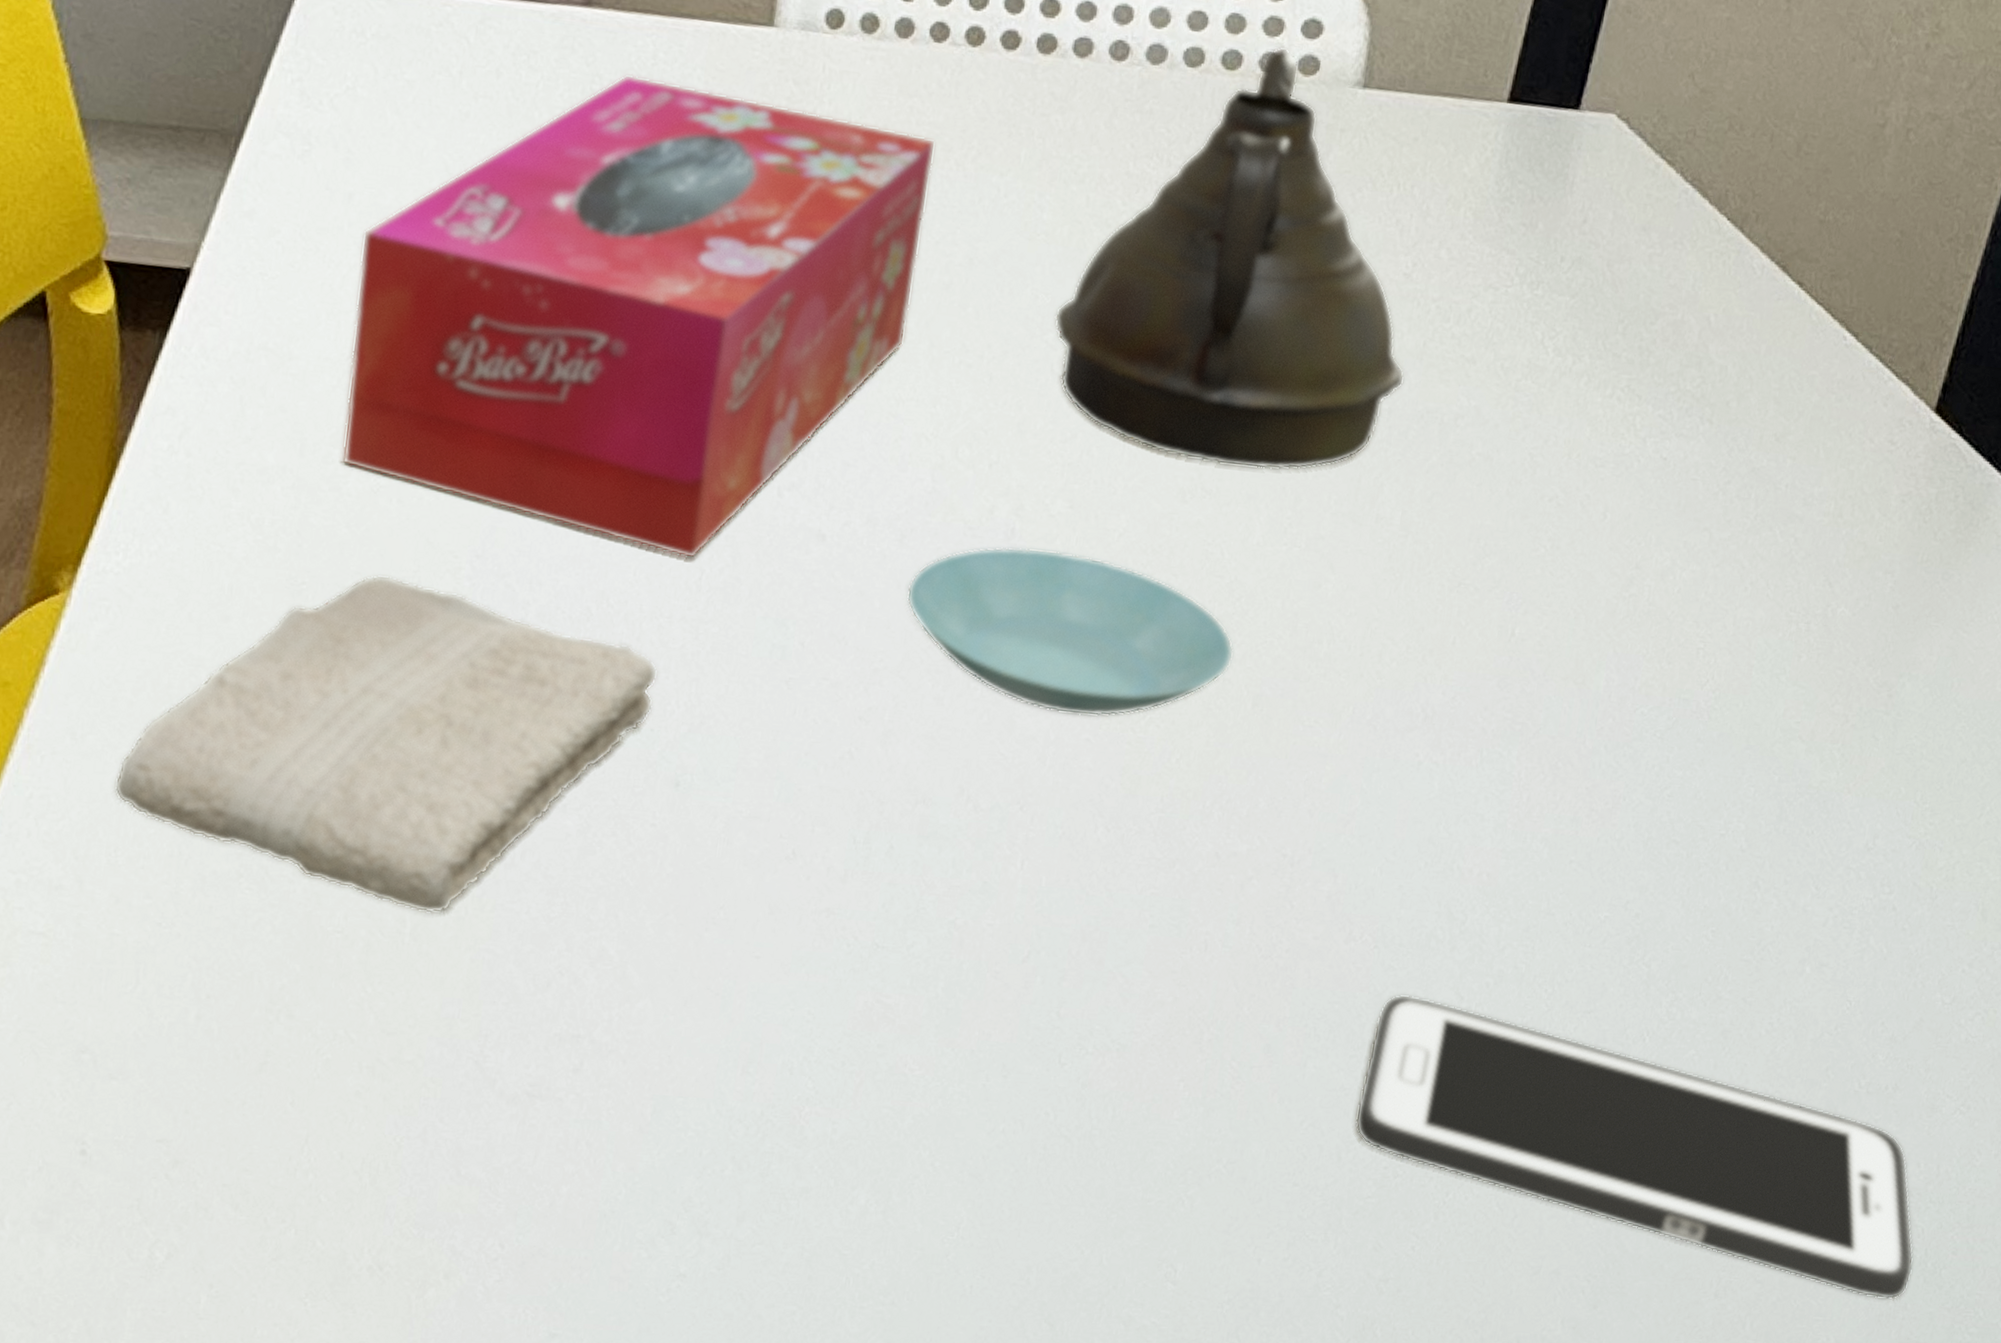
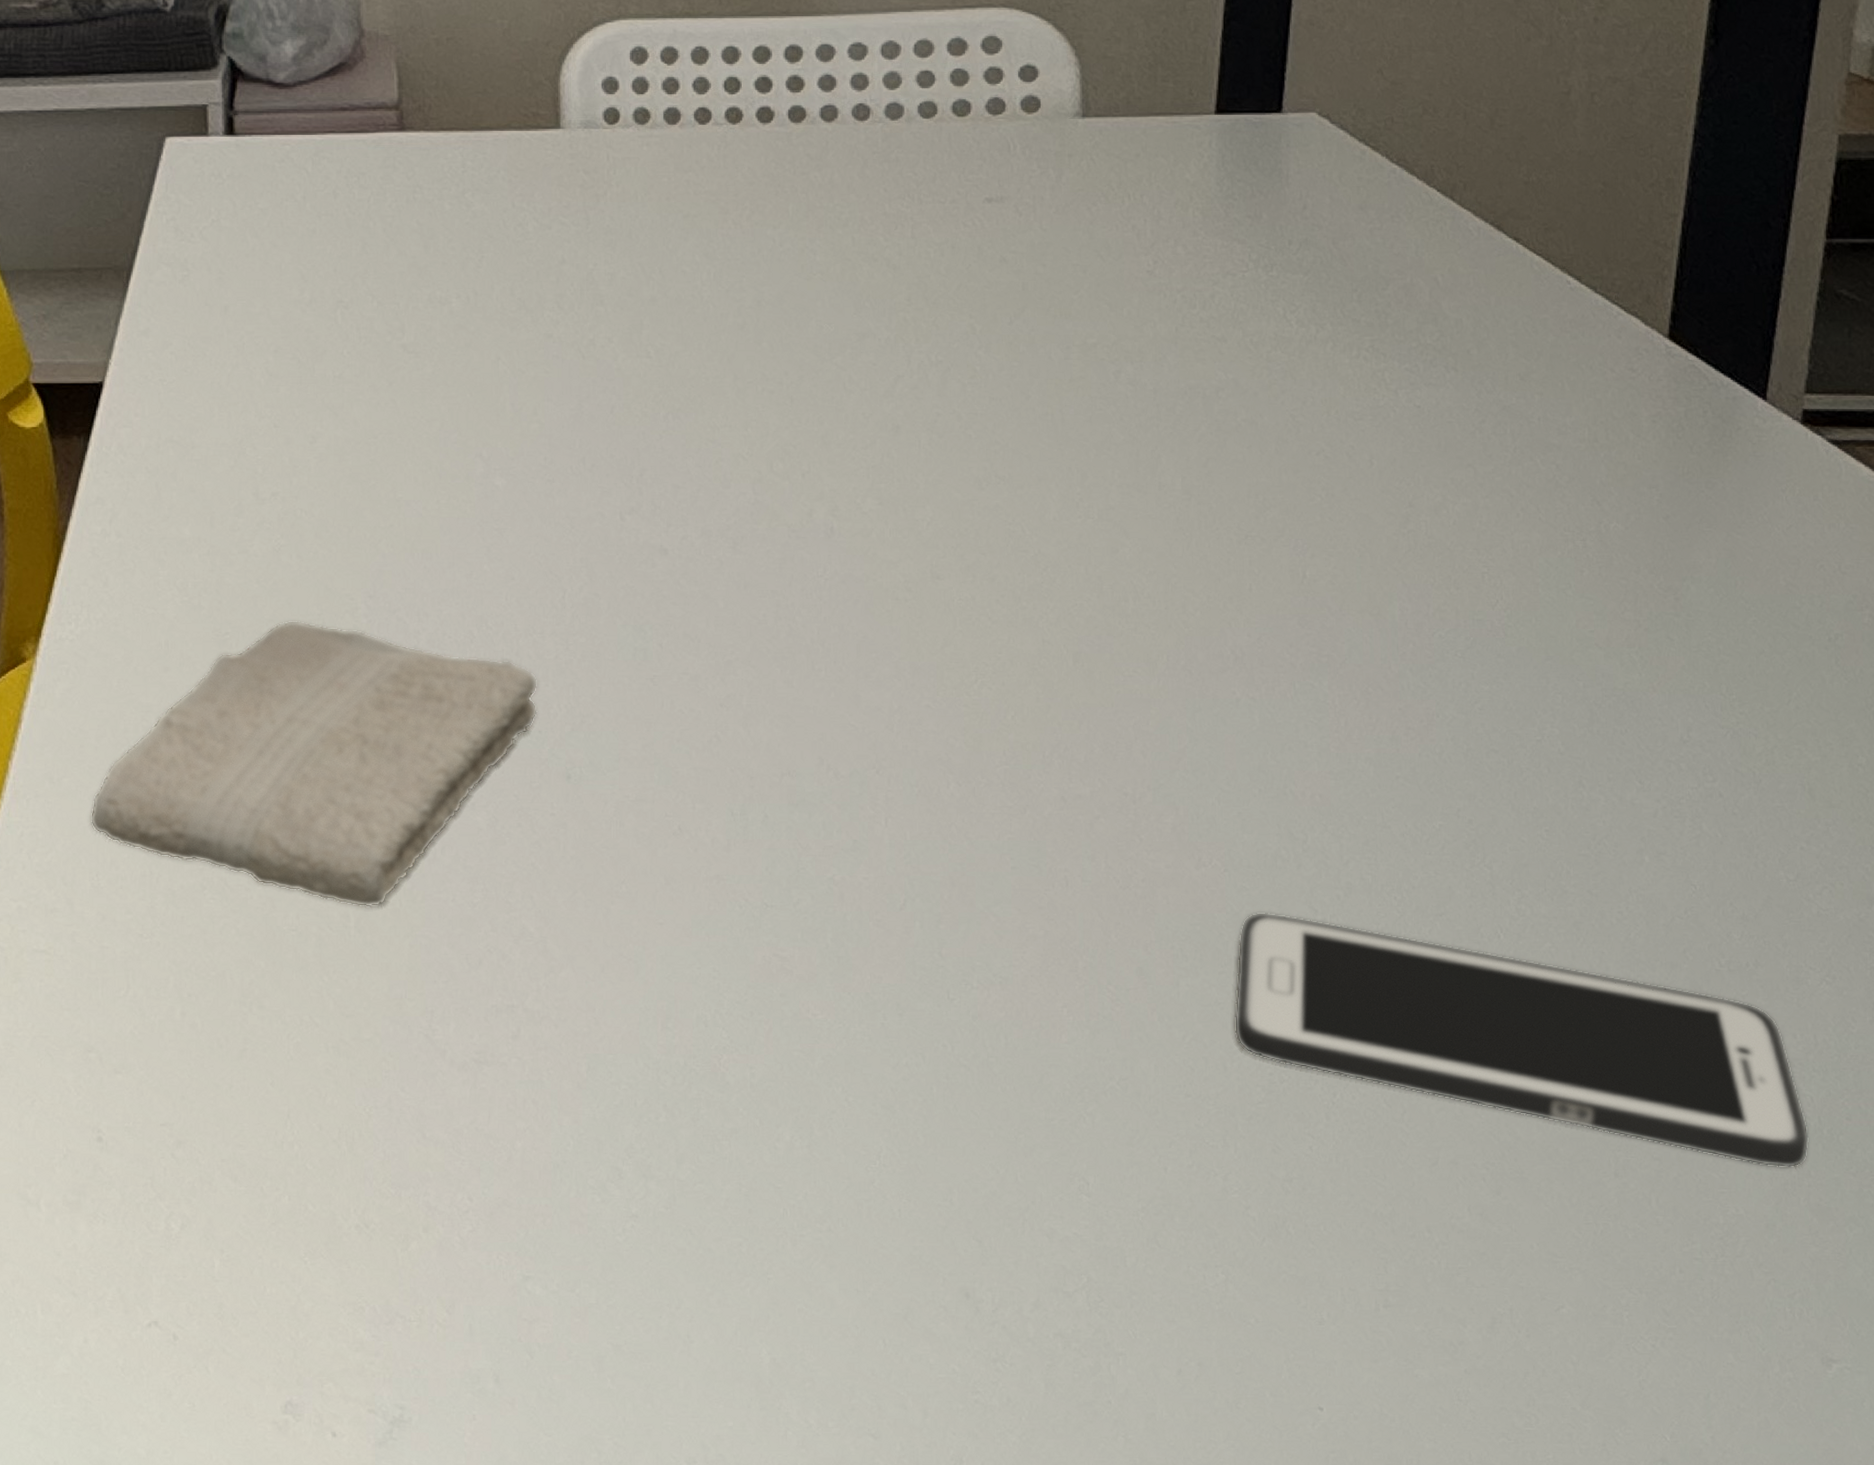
tissue box: present [342,74,936,559] -> none [240,182,714,581]
saucer: present [906,547,1234,717] -> none [746,543,1049,685]
teapot: present [1054,46,1405,470] -> none [840,92,1164,454]

